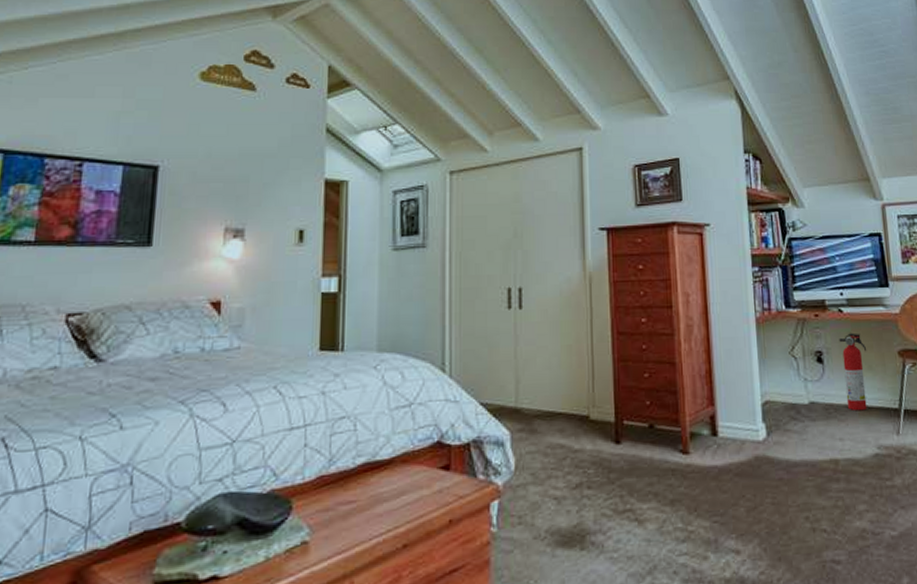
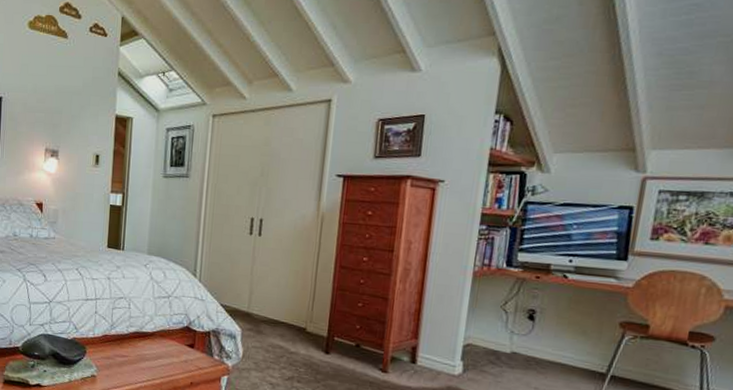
fire extinguisher: present [839,332,867,411] -> none [550,298,585,369]

